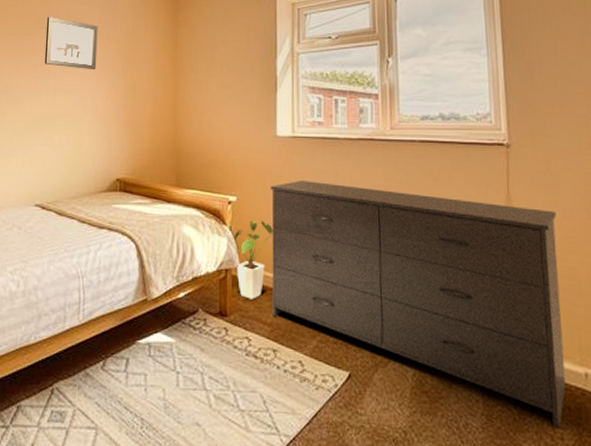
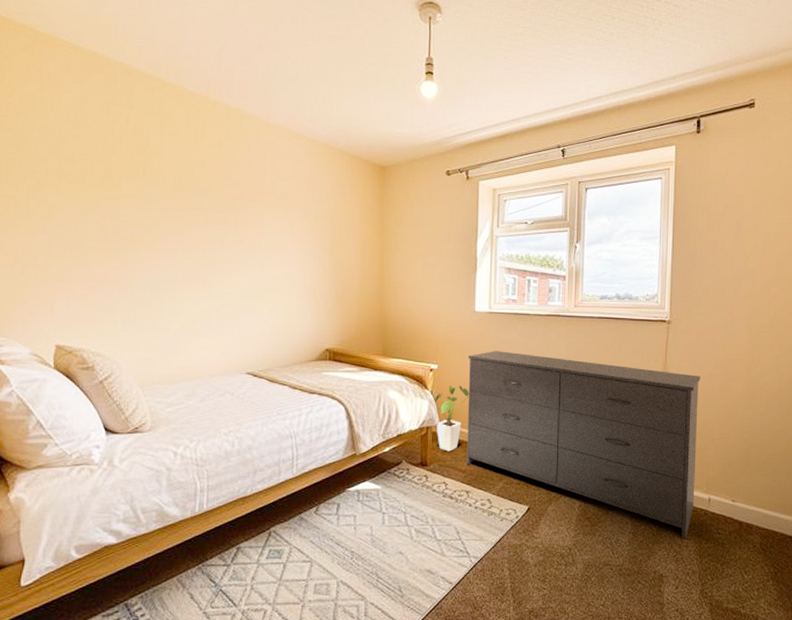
wall art: present [44,17,98,70] -> none [250,191,305,246]

